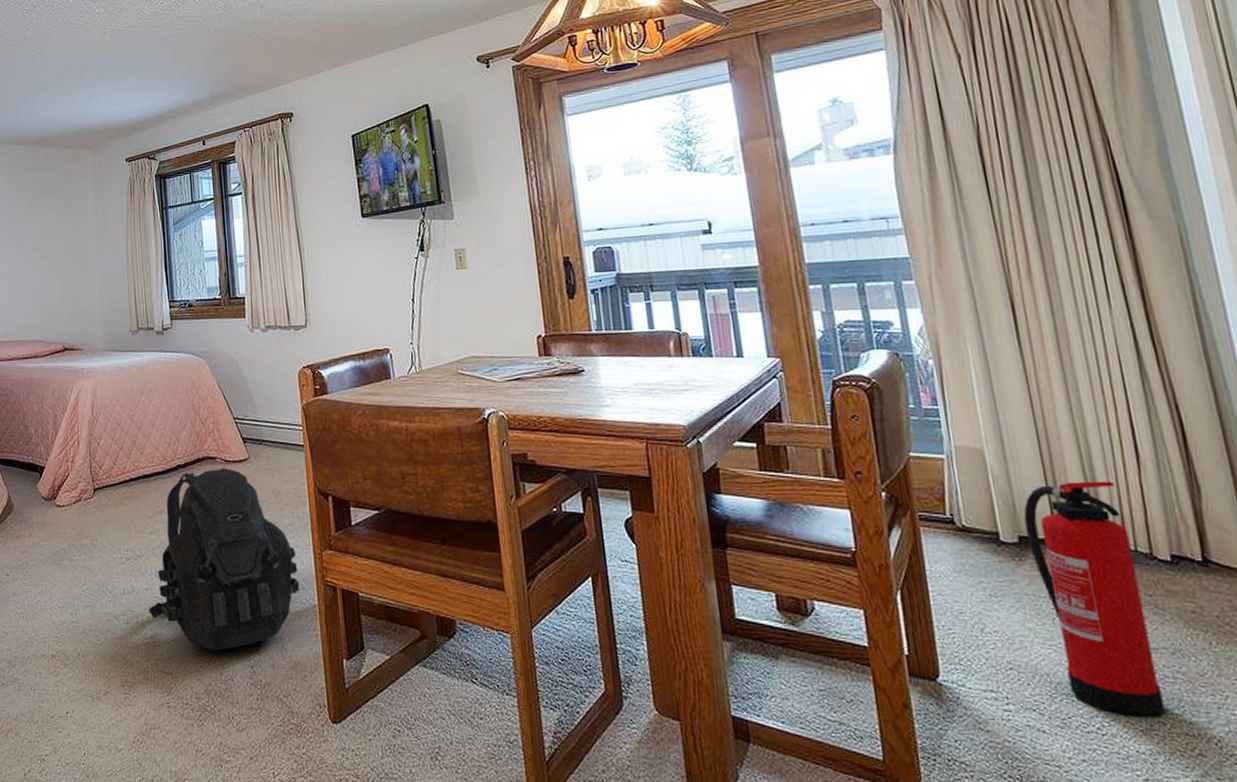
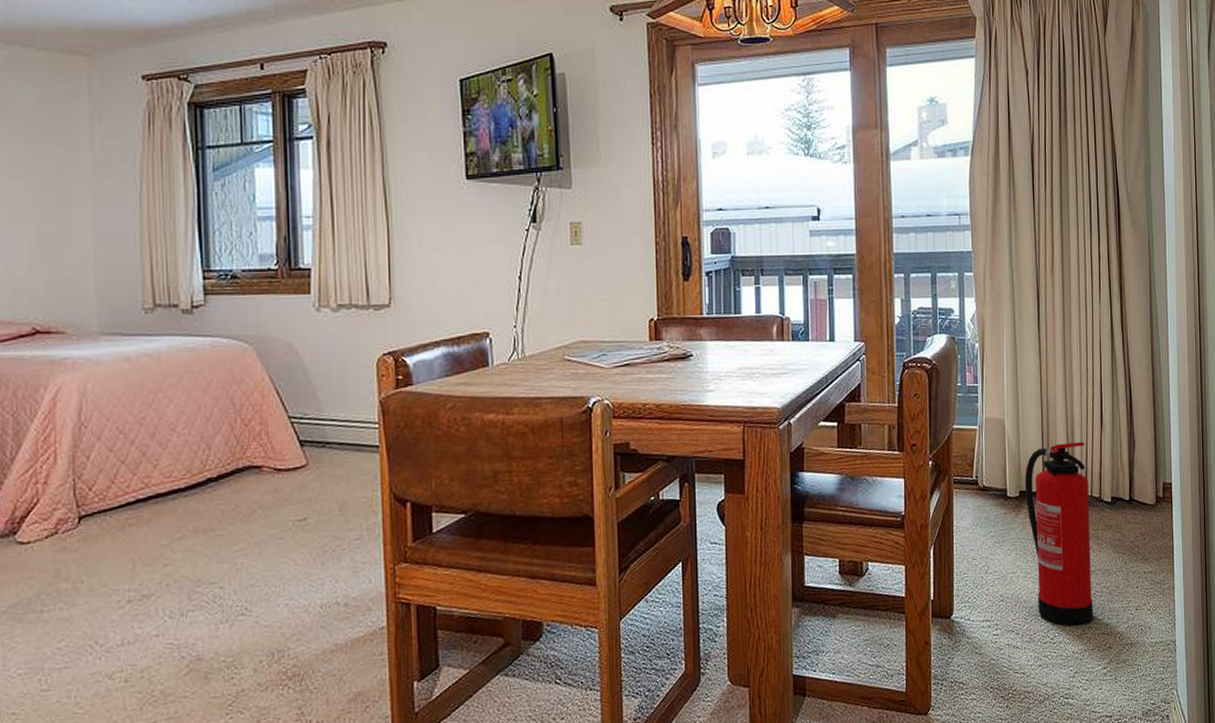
backpack: present [149,467,299,651] -> none [159,477,365,697]

